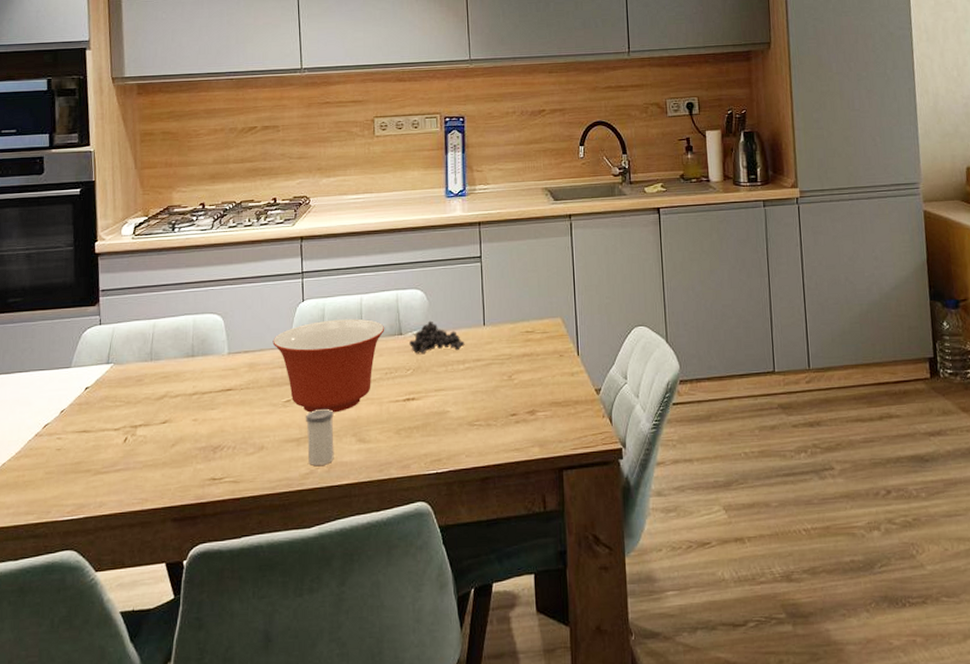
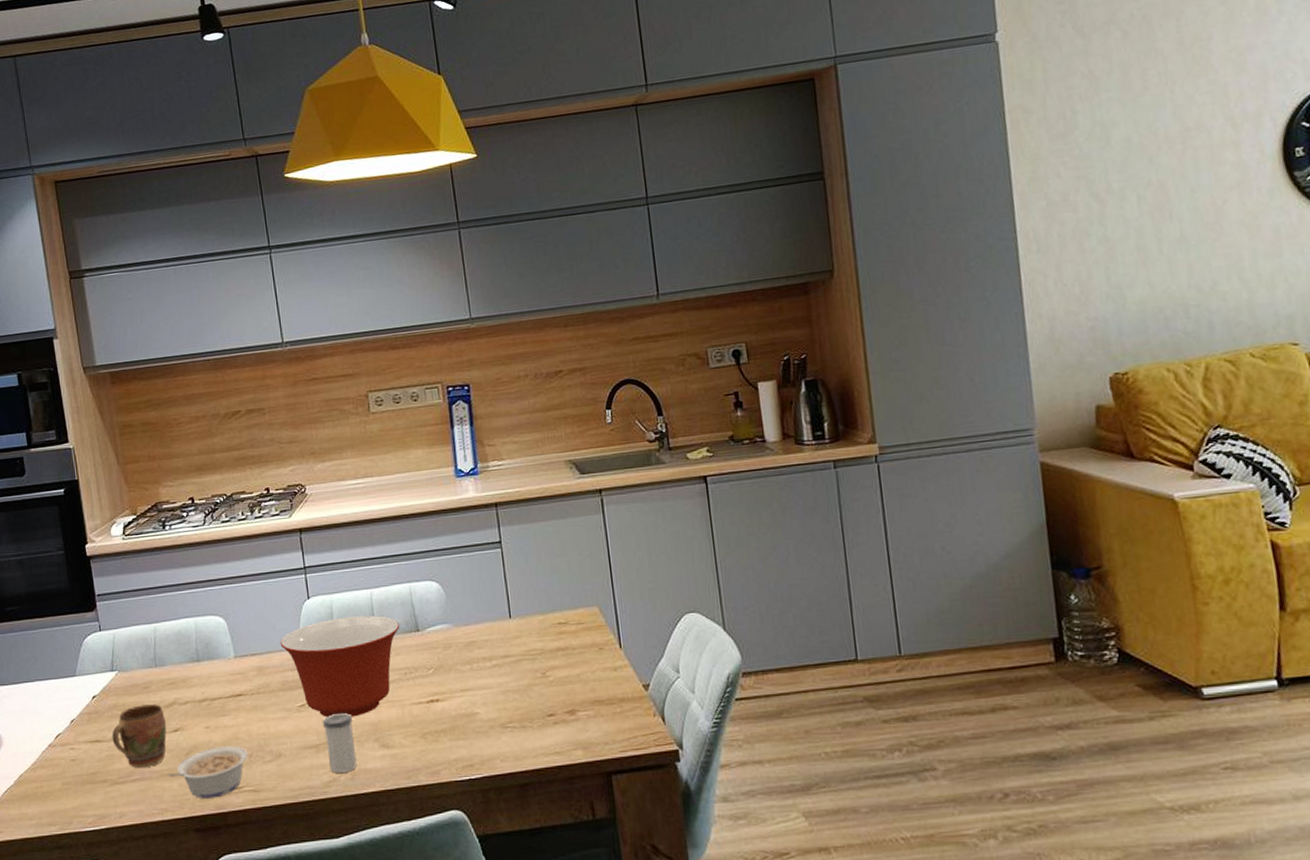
mug: none [100,396,156,459] -> present [111,704,167,769]
legume: none [151,438,232,489] -> present [167,746,248,799]
fruit: present [409,320,465,354] -> none [428,614,490,651]

